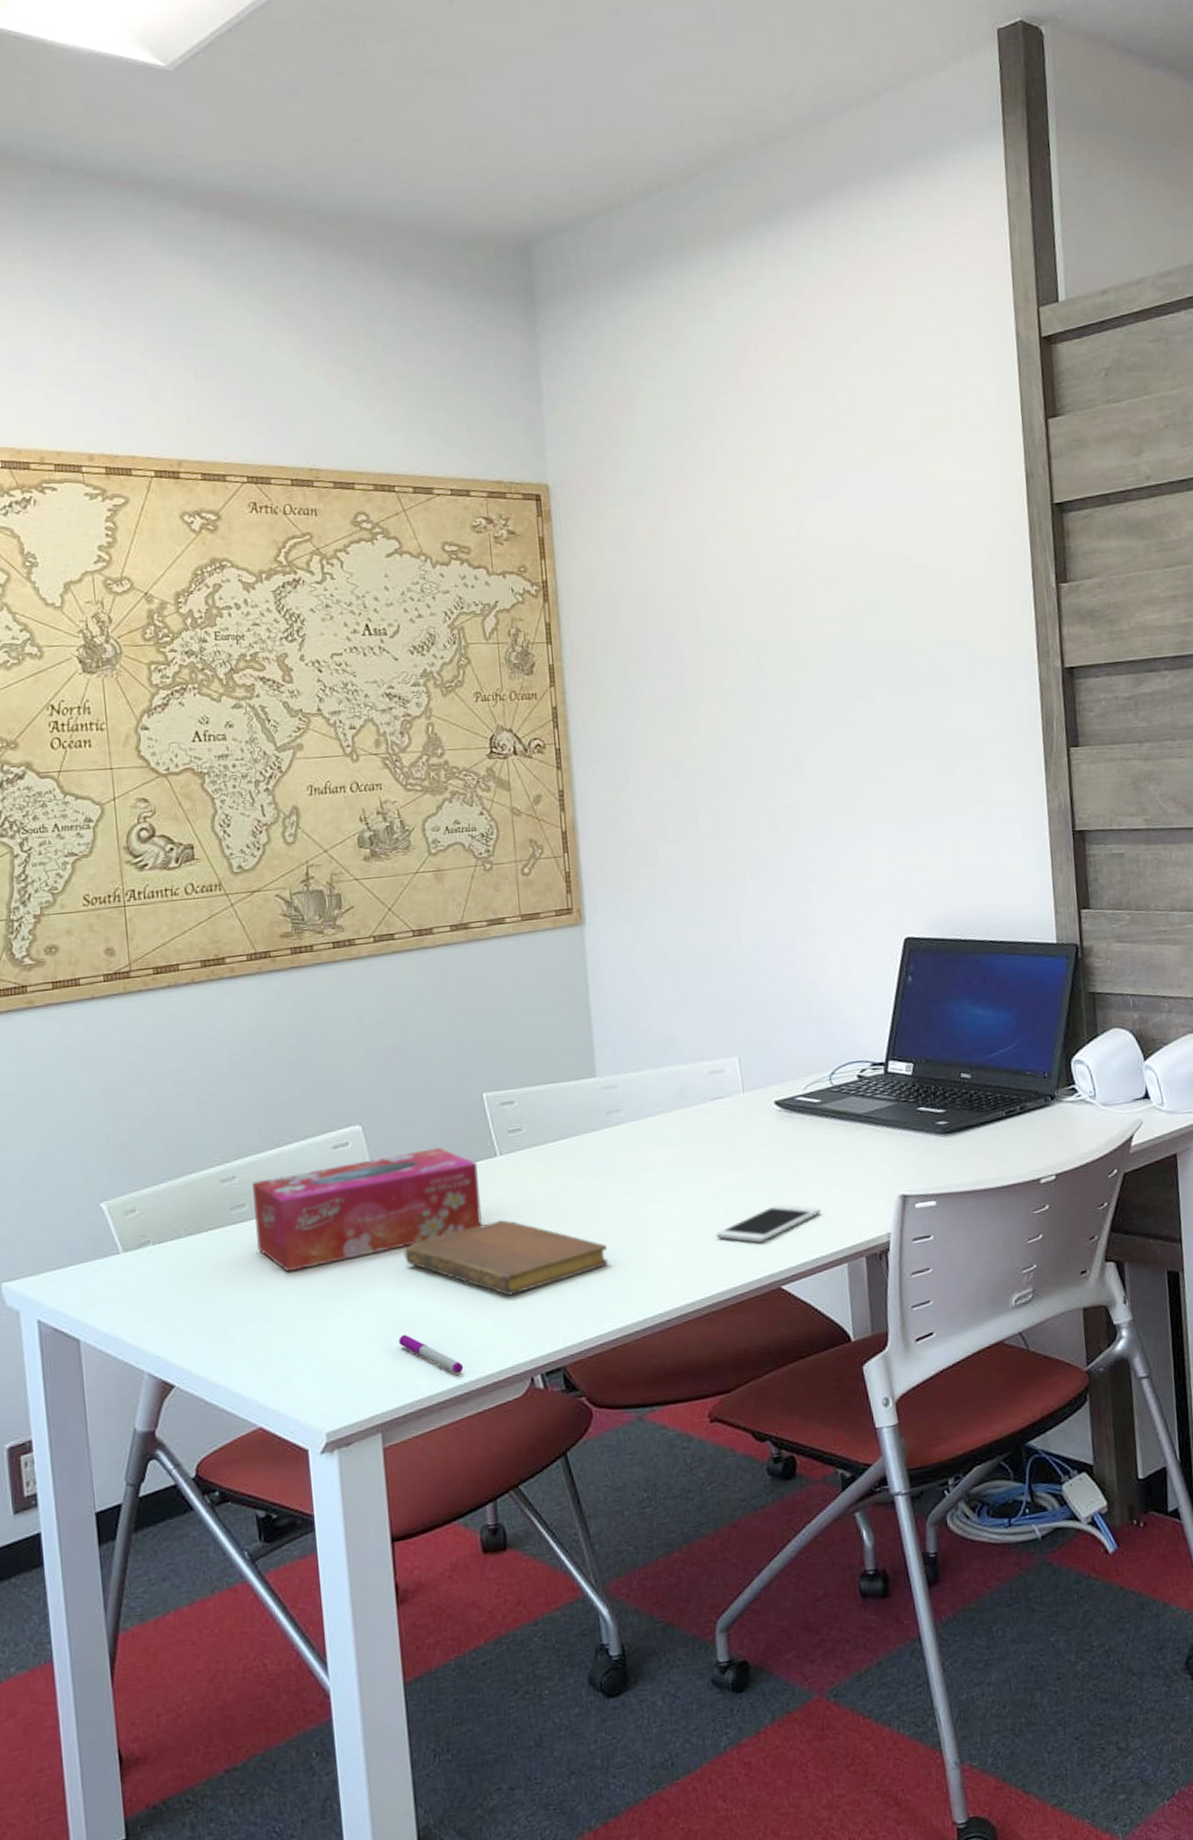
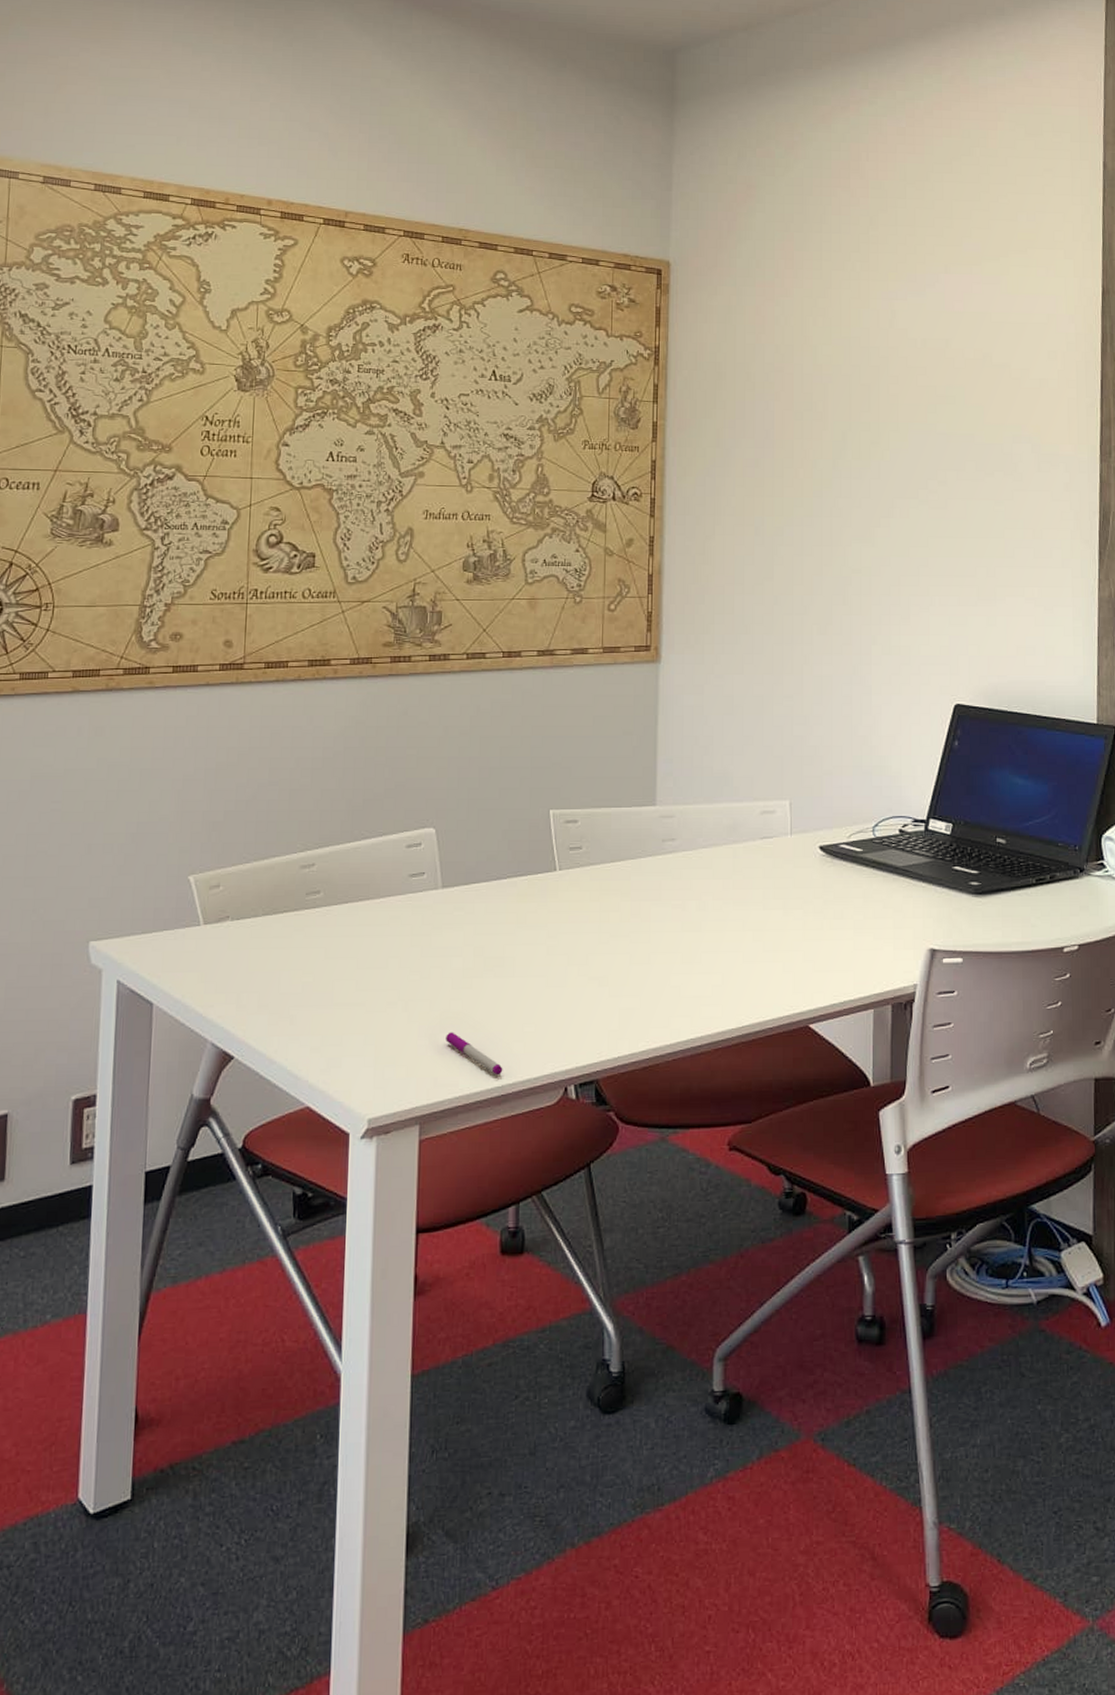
tissue box: present [252,1147,482,1272] -> none [327,857,537,960]
notebook: present [404,1220,608,1296] -> none [460,932,649,1005]
cell phone: present [716,1204,821,1243] -> none [752,945,853,980]

